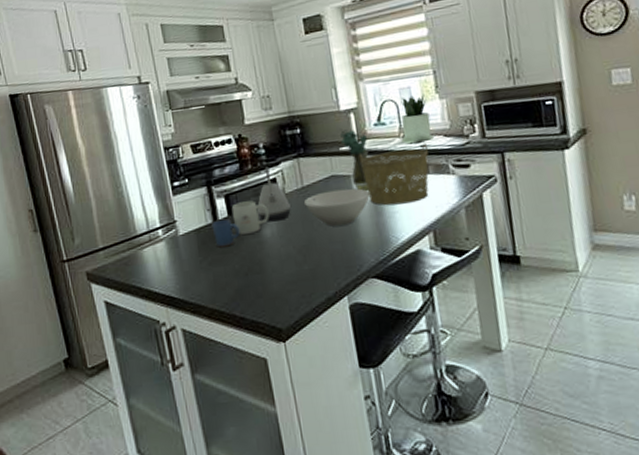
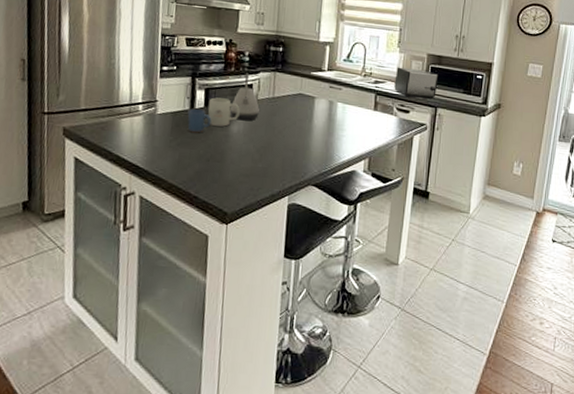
bowl: present [303,188,370,227] -> none [271,105,326,137]
vase: present [339,129,369,192] -> none [314,56,335,114]
basket: present [358,142,429,206] -> none [324,81,382,131]
planter: present [401,94,435,144] -> none [361,43,389,85]
toaster: none [441,111,498,148] -> present [394,67,439,99]

